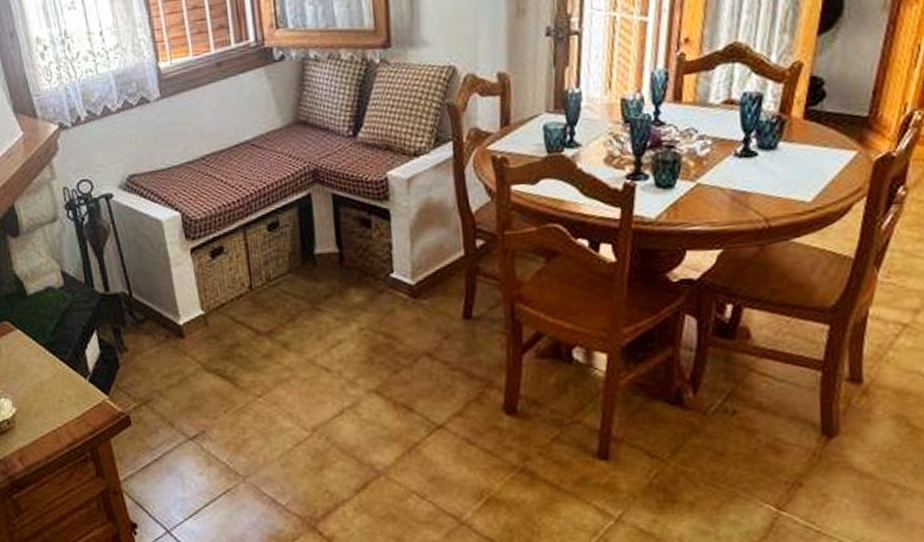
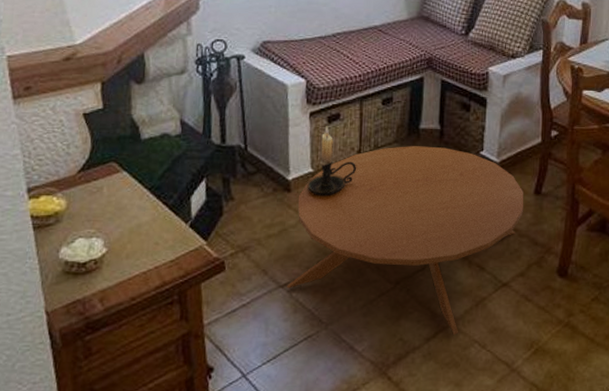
coffee table: none [192,273,453,485] -> present [287,146,524,335]
candle holder: none [199,262,251,340] -> present [307,126,357,196]

